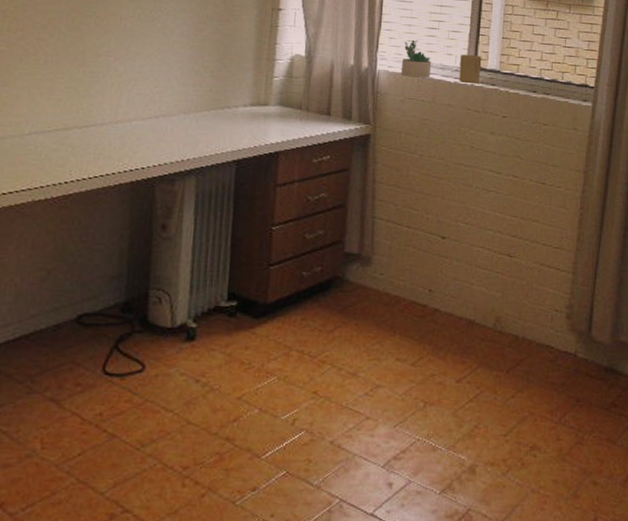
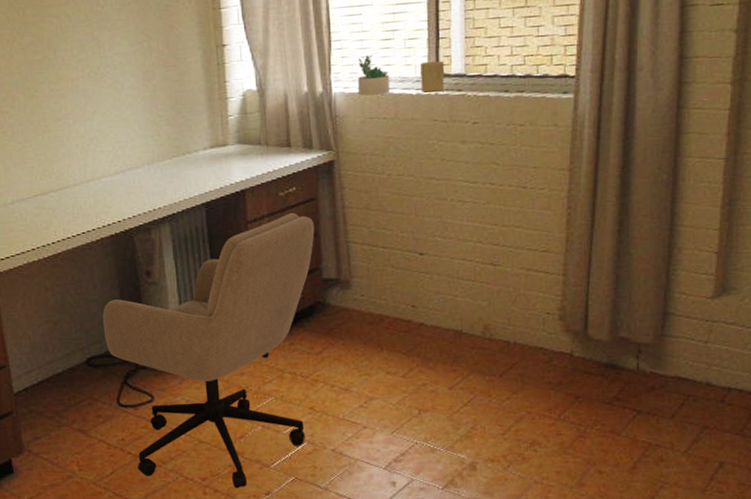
office chair: none [102,181,344,482] -> present [102,213,315,489]

